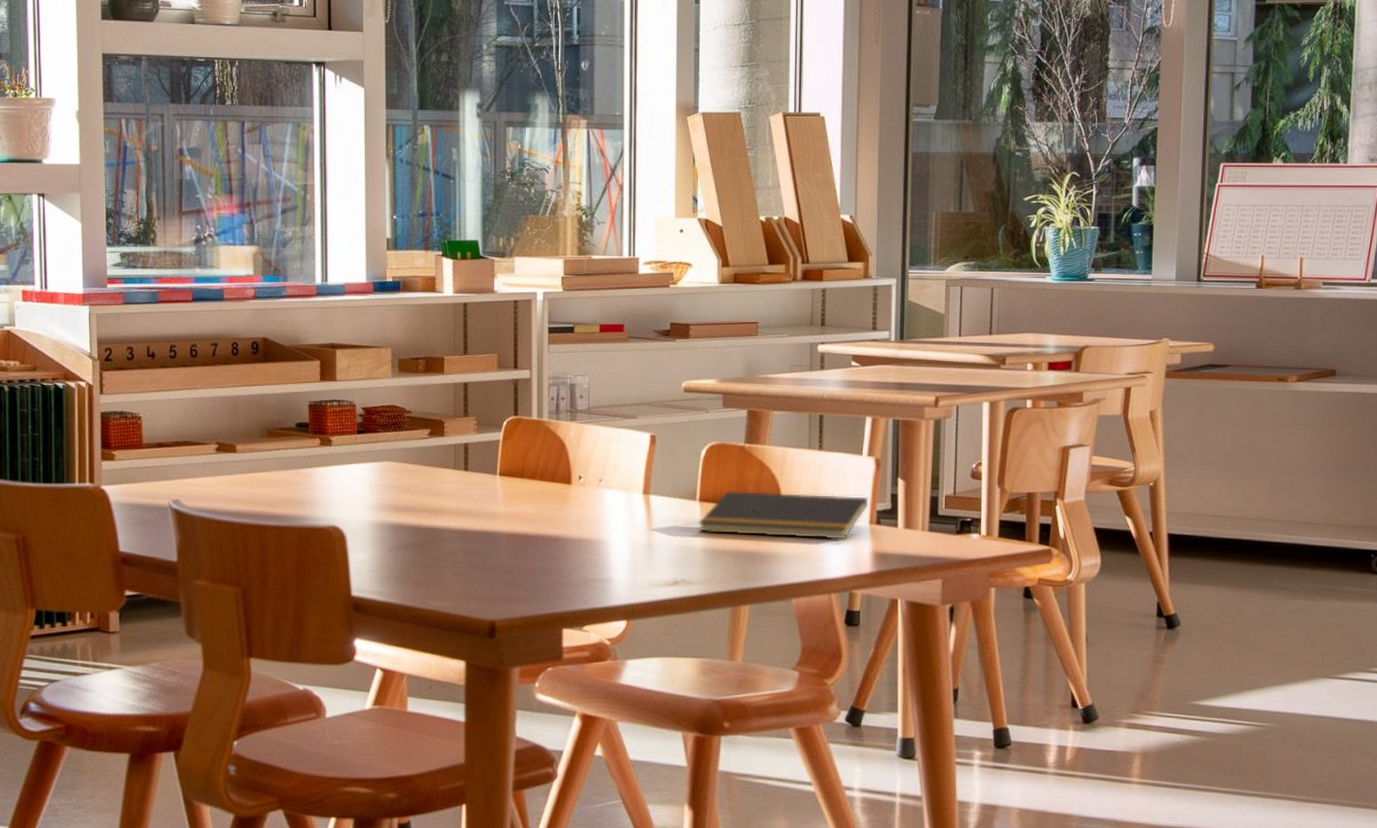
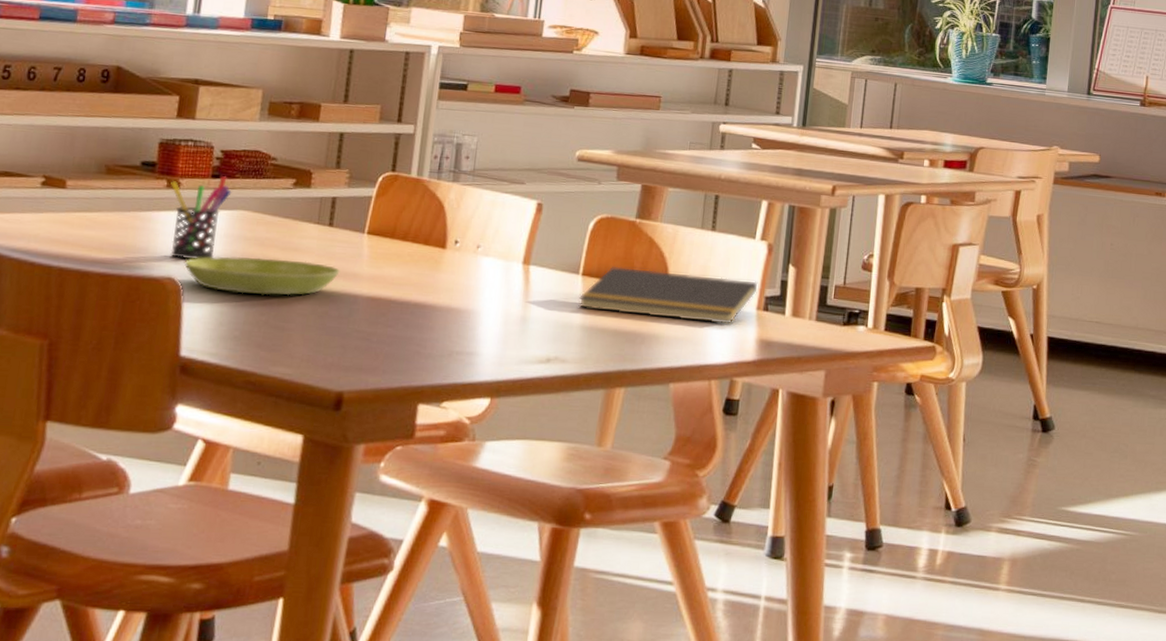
pen holder: none [323,431,376,509] -> present [170,176,232,260]
saucer: none [344,503,479,538] -> present [184,256,340,296]

